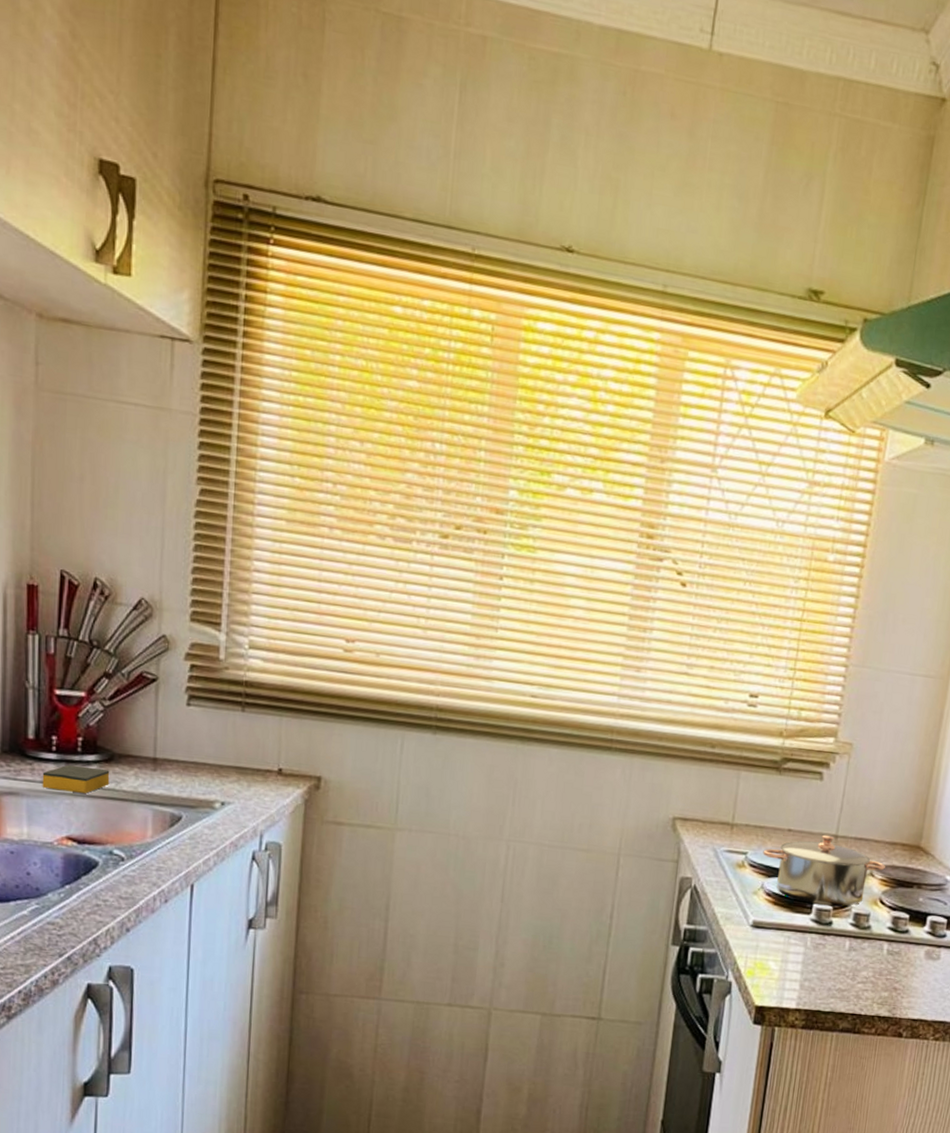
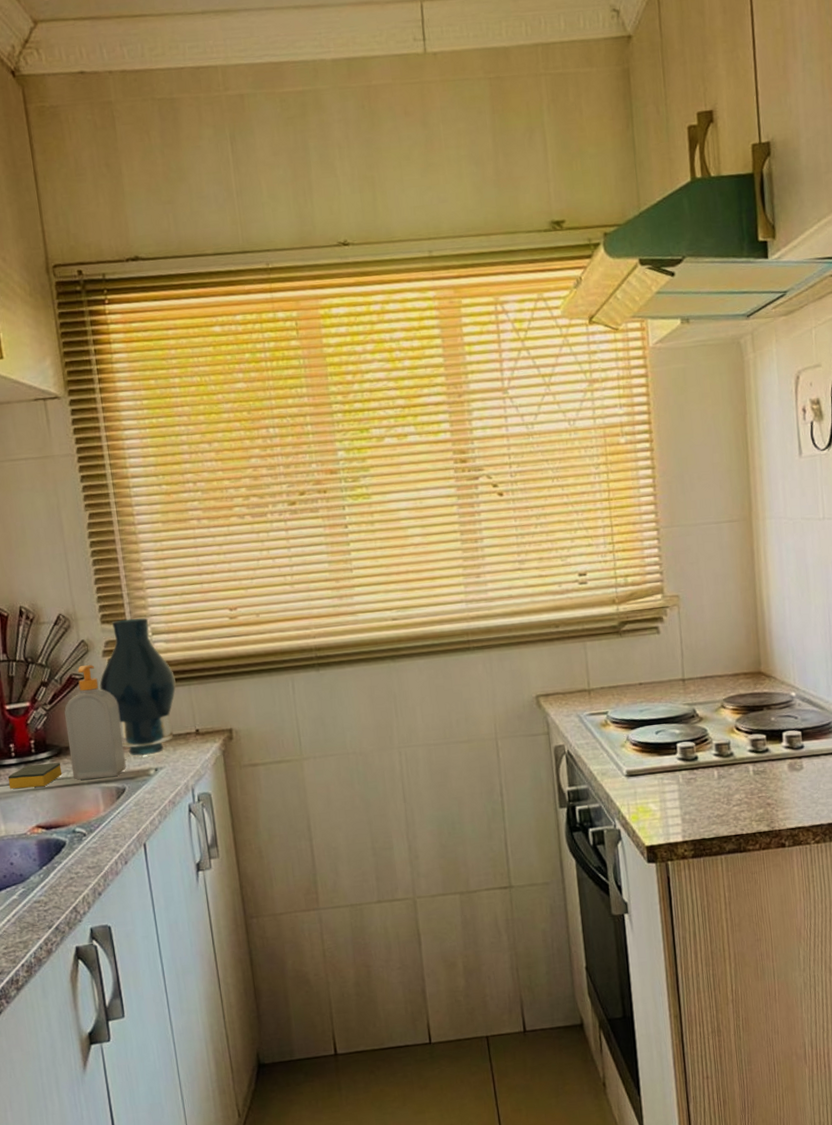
soap bottle: none [121,663,192,801] -> present [64,665,127,780]
vase: none [174,621,266,785] -> present [100,617,176,756]
cooking pot: present [763,834,885,907] -> none [621,680,734,745]

